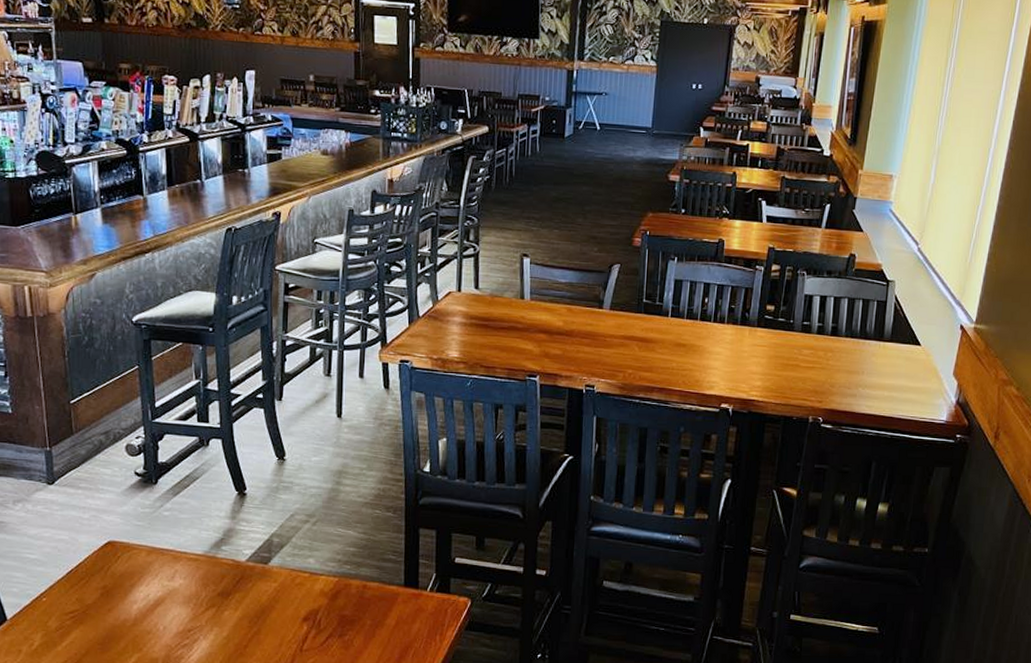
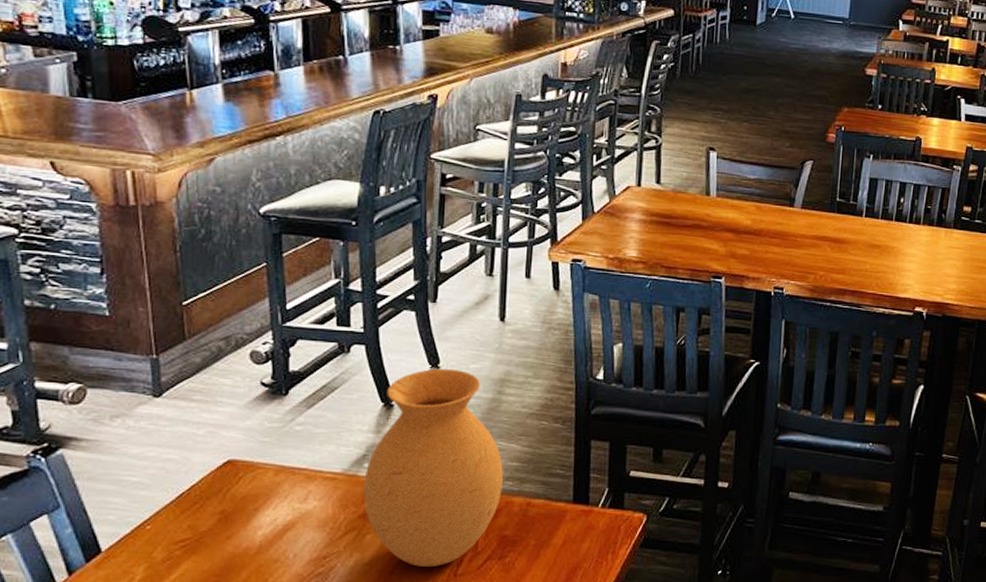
vase: none [221,460,342,642] -> present [363,368,503,567]

